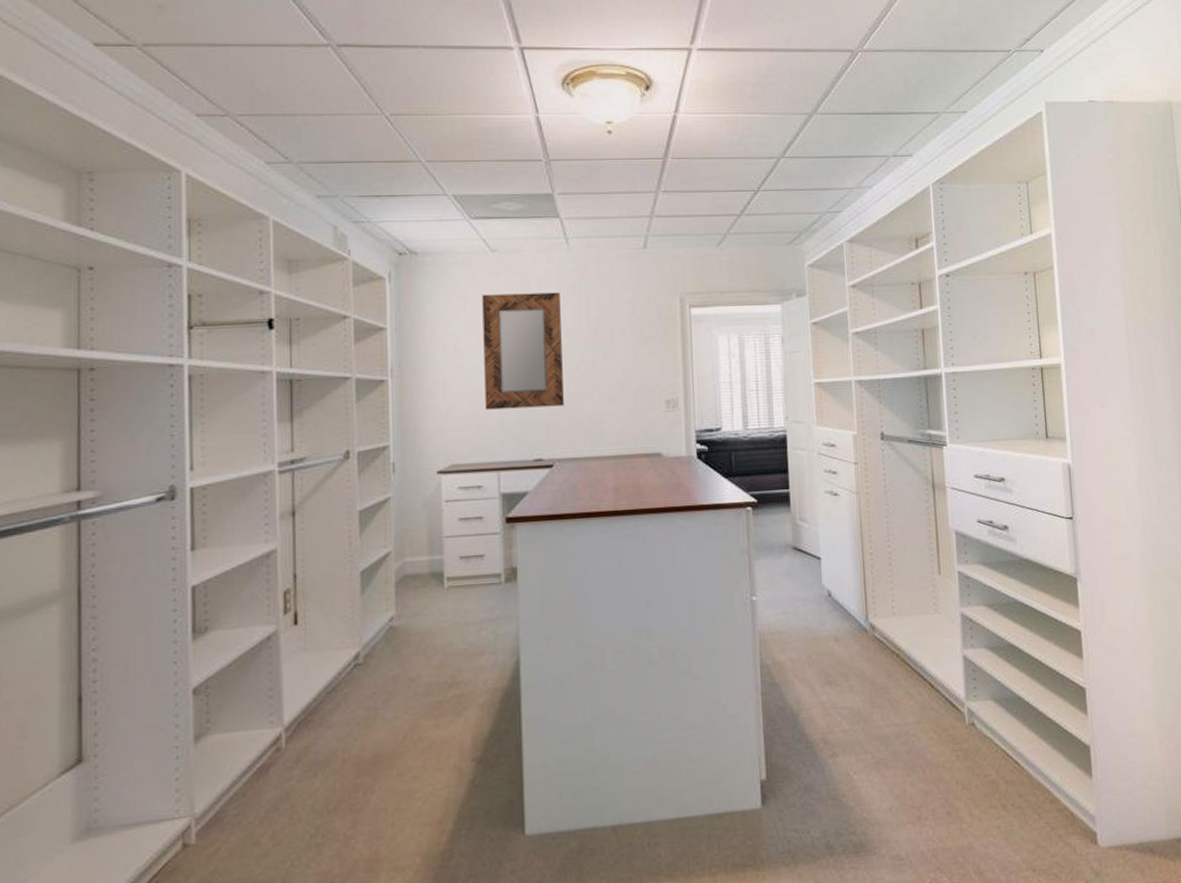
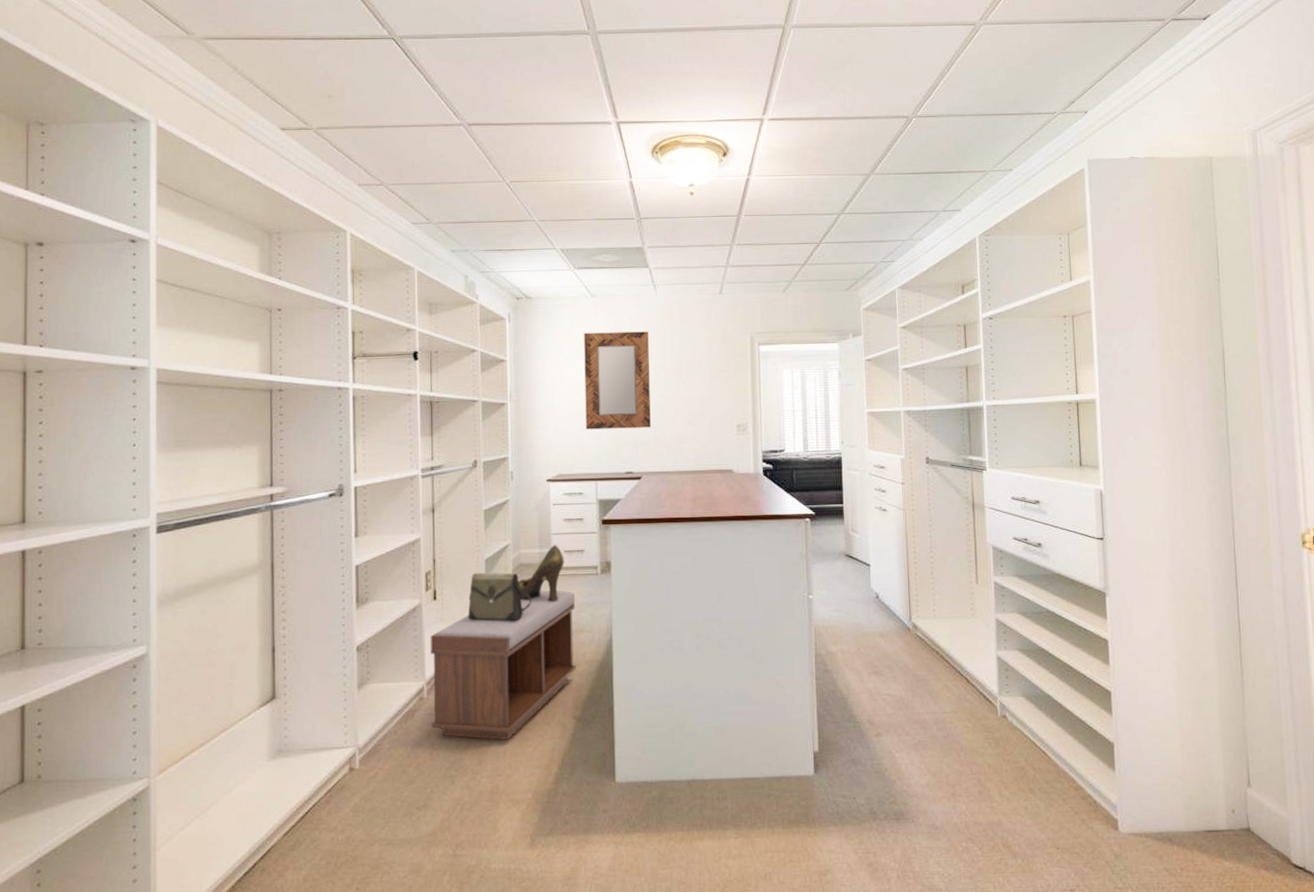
bench: none [290,605,475,795] -> present [430,590,576,740]
shoulder bag: none [338,586,420,648] -> present [468,572,532,621]
high heel shoe: none [402,549,460,620] -> present [518,544,564,601]

